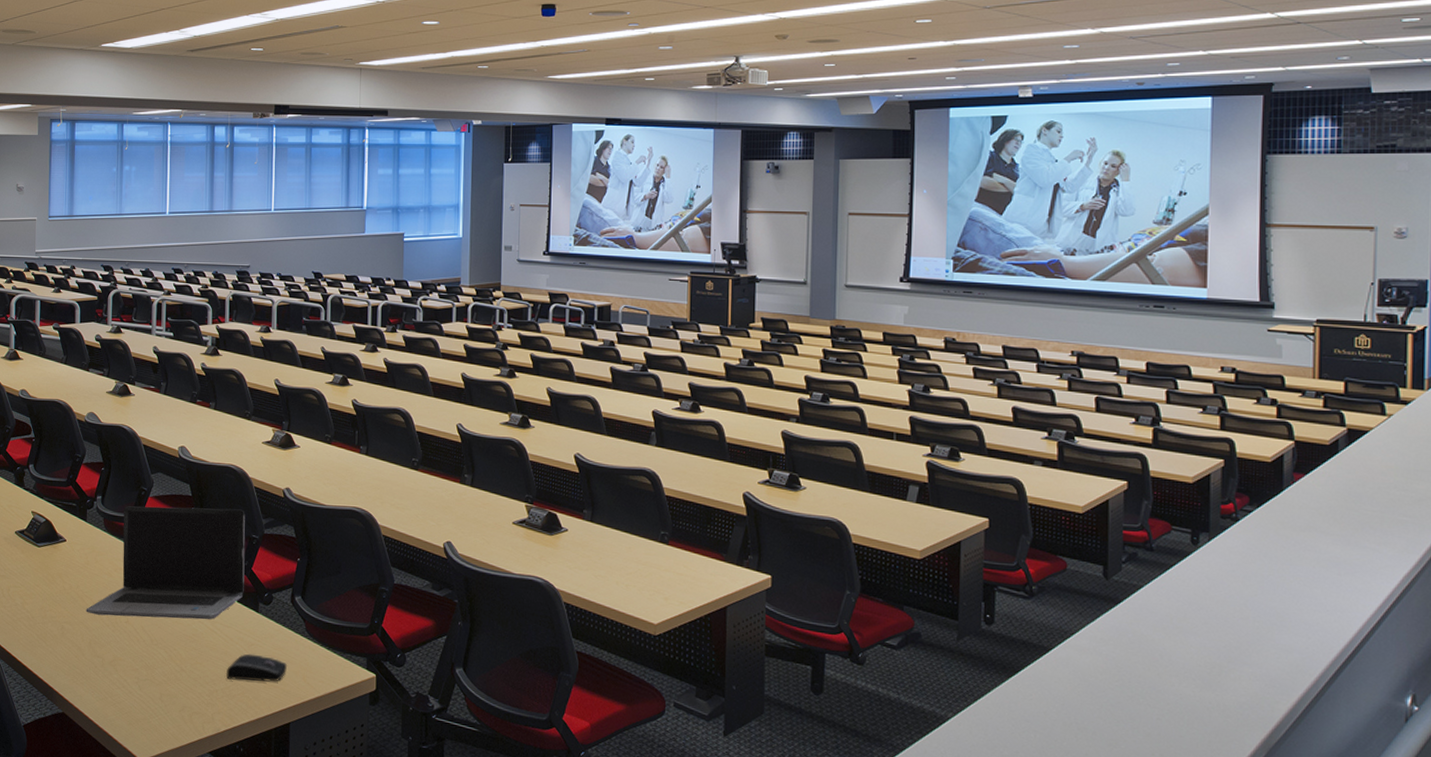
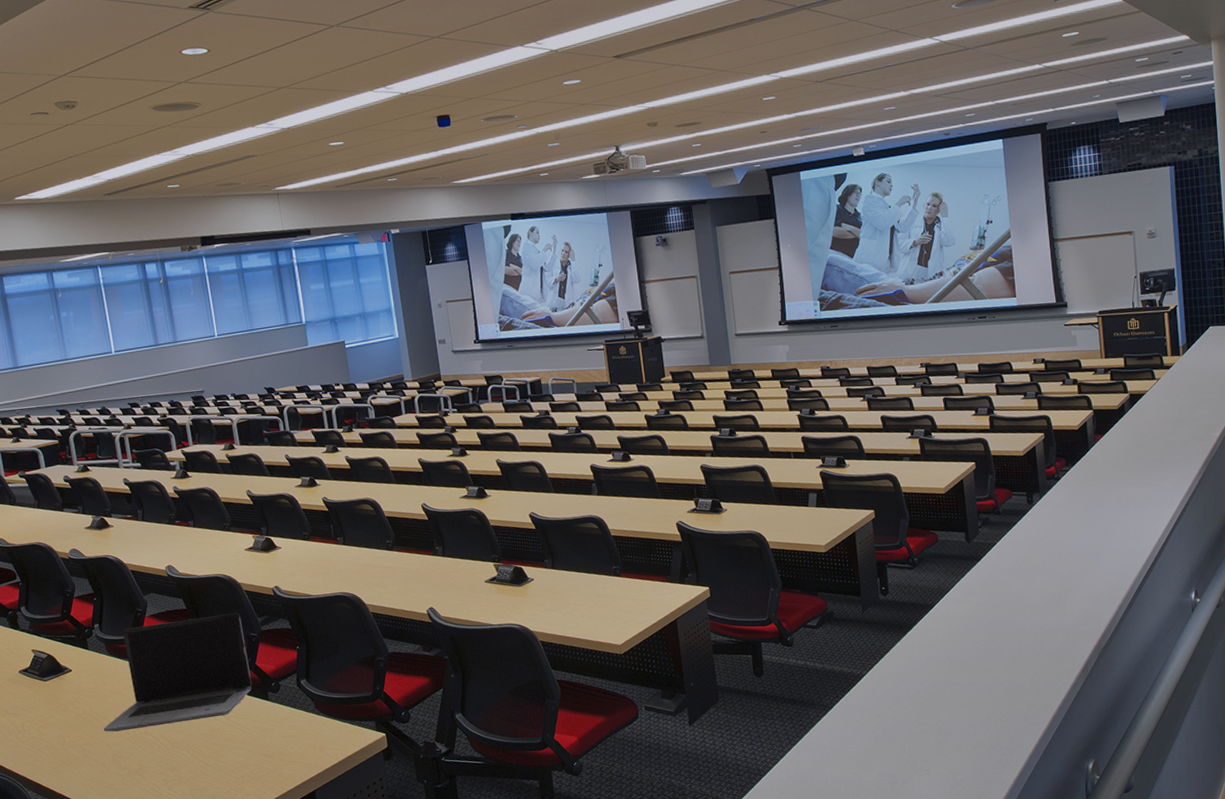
computer mouse: present [225,653,288,682] -> none [248,737,305,764]

